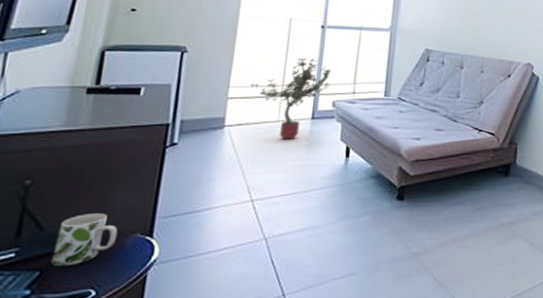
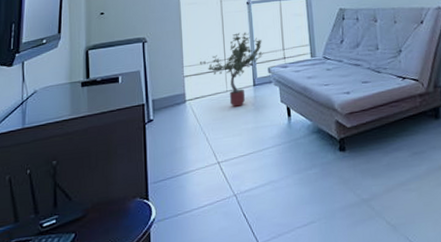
mug: present [50,213,118,267] -> none [80,183,123,229]

